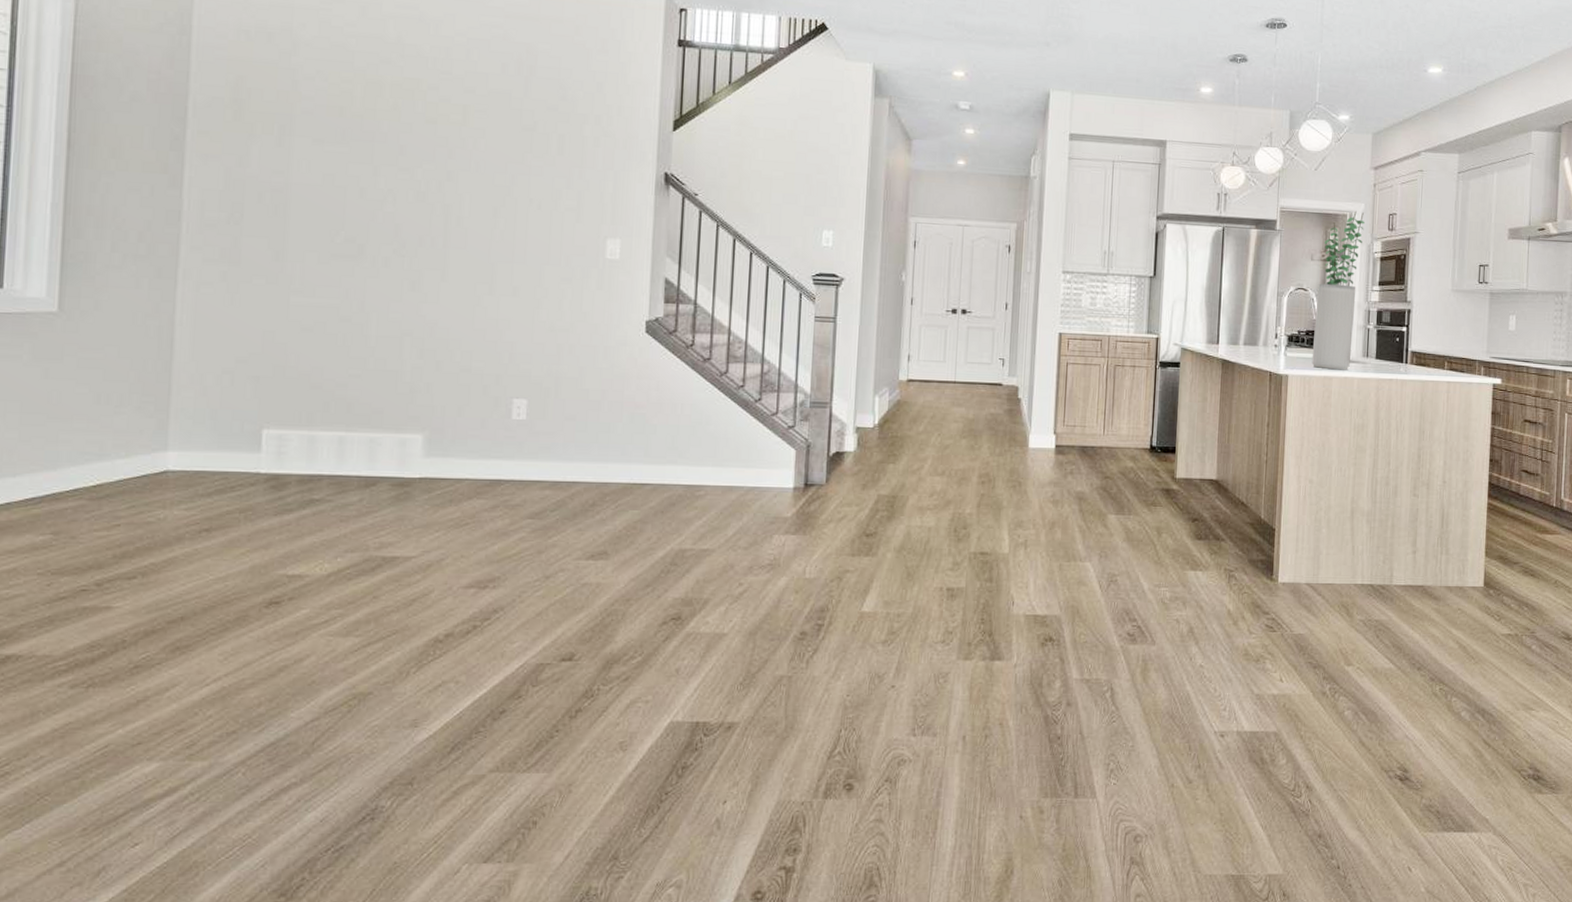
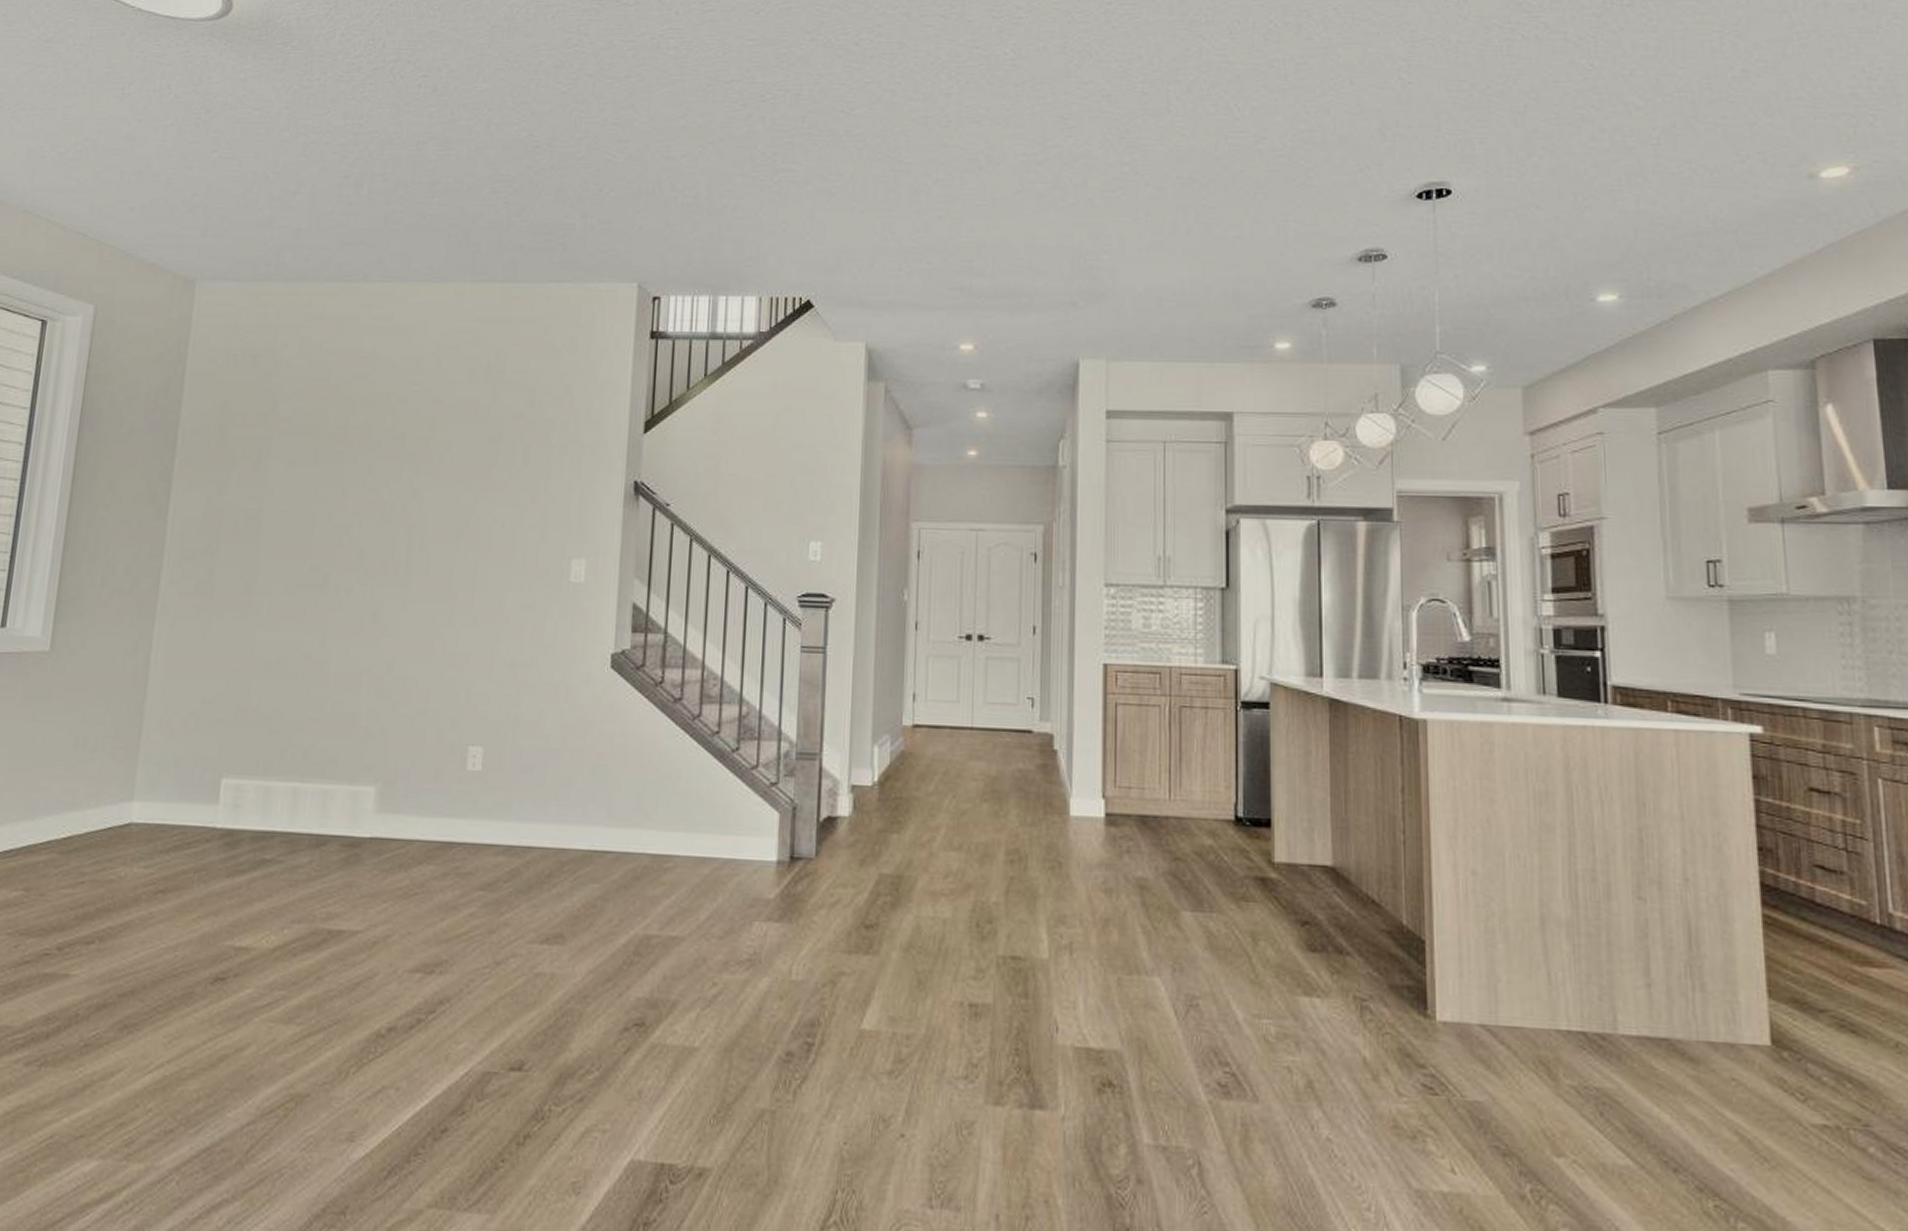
vase: present [1311,210,1365,370] -> none [1459,491,1522,713]

